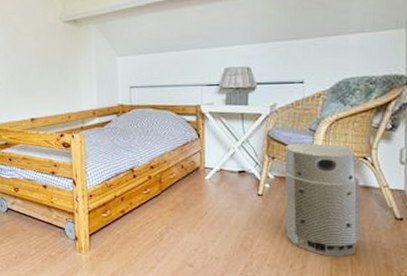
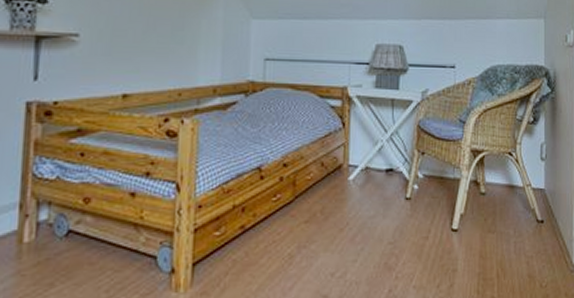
air purifier: present [284,143,361,257] -> none [434,135,507,271]

